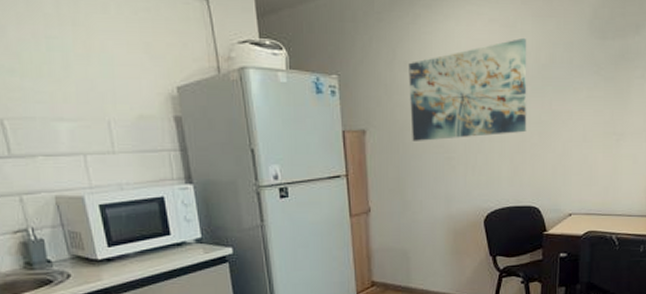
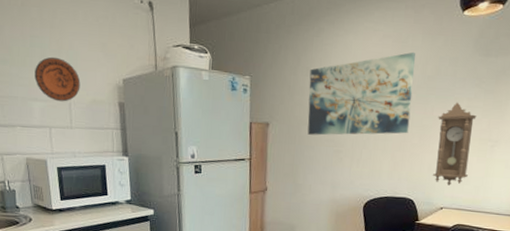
decorative plate: none [56,62,121,120] -> present [34,56,81,102]
pendulum clock: none [557,93,598,188] -> present [433,102,477,185]

